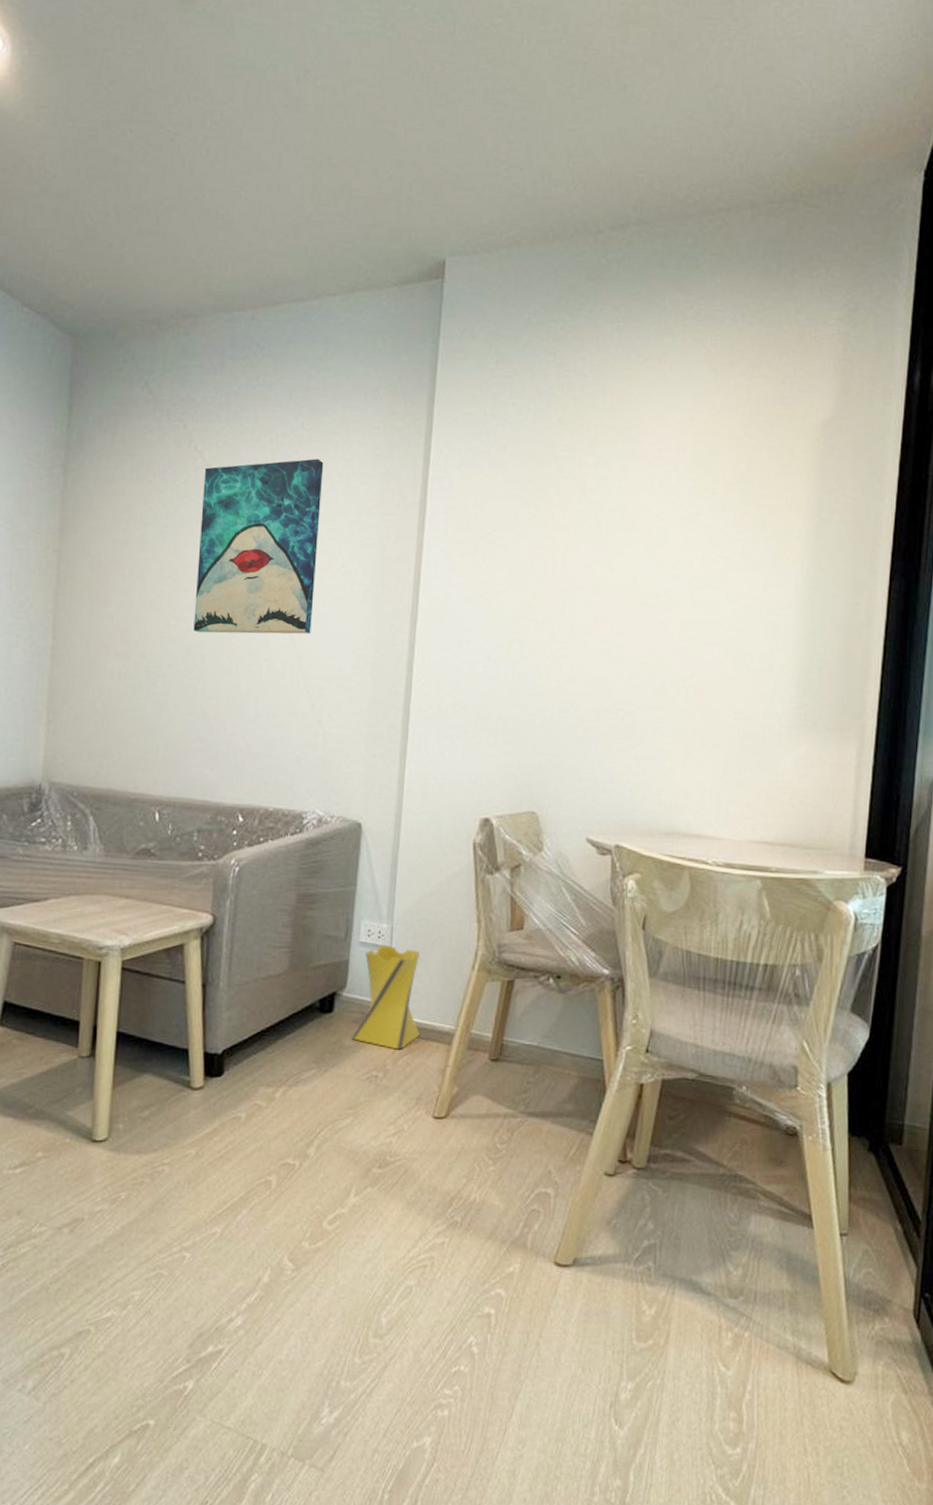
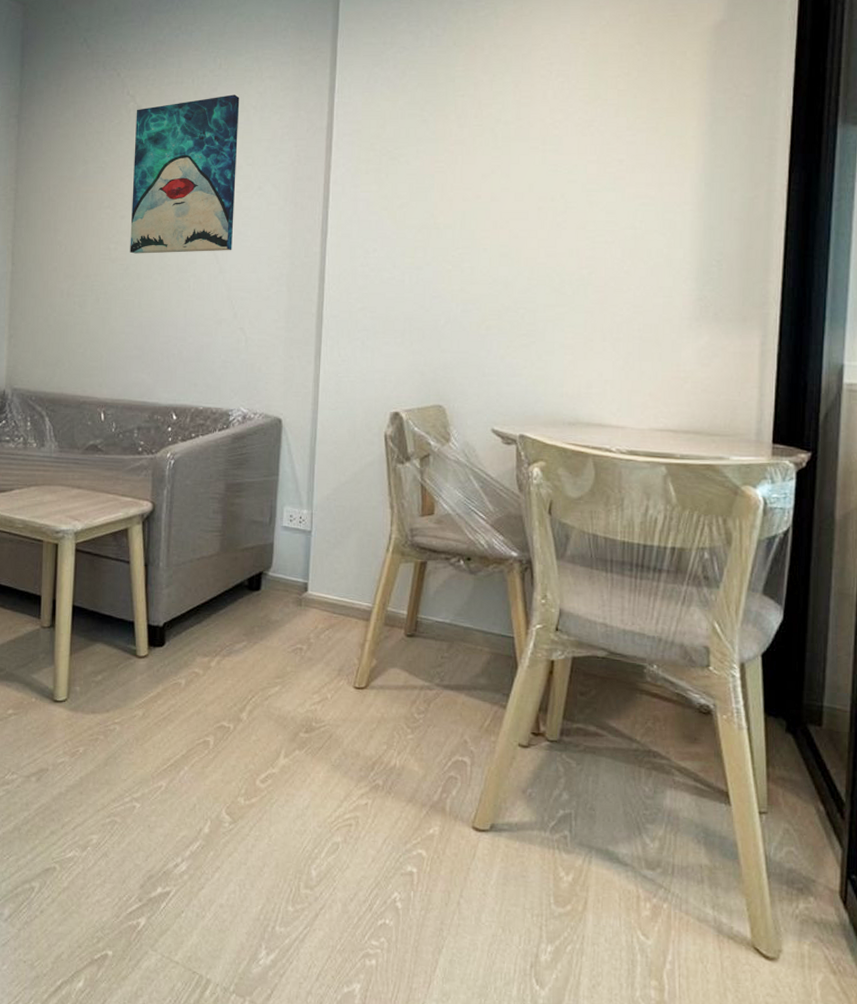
vase: present [352,945,421,1050] -> none [278,529,341,625]

